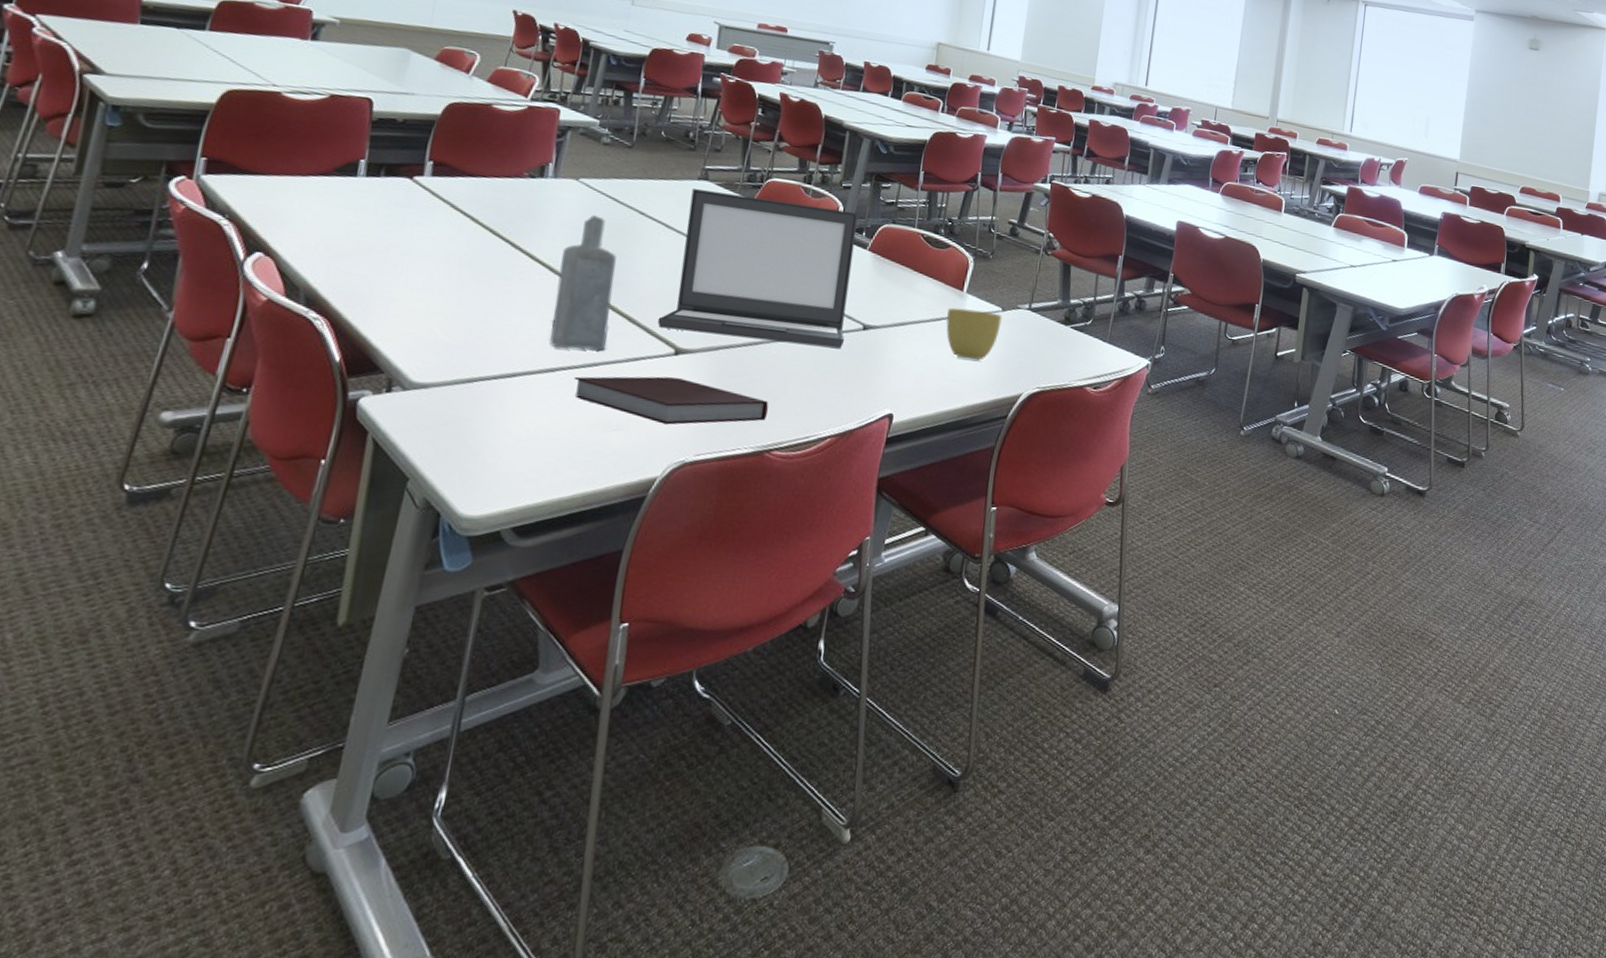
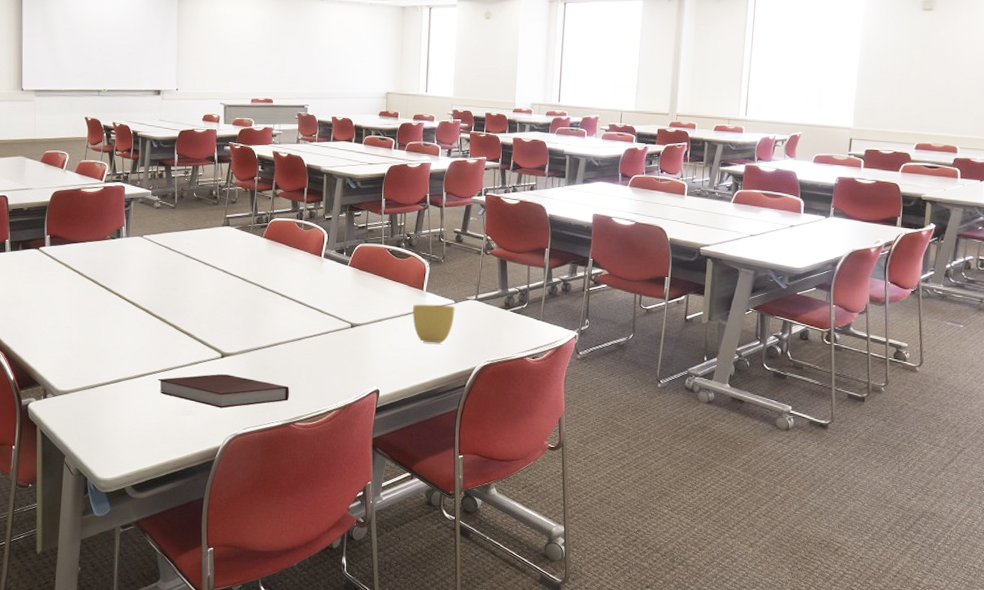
bottle: present [549,215,617,351] -> none [139,261,175,360]
laptop: present [657,189,859,348] -> none [207,234,339,343]

